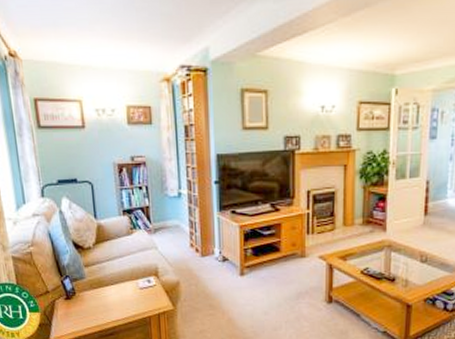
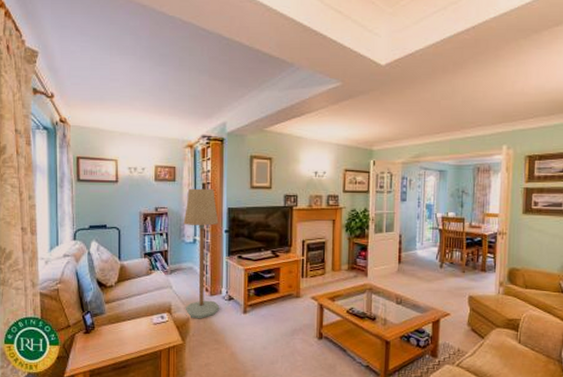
floor lamp: none [165,131,213,283] -> present [183,188,220,319]

